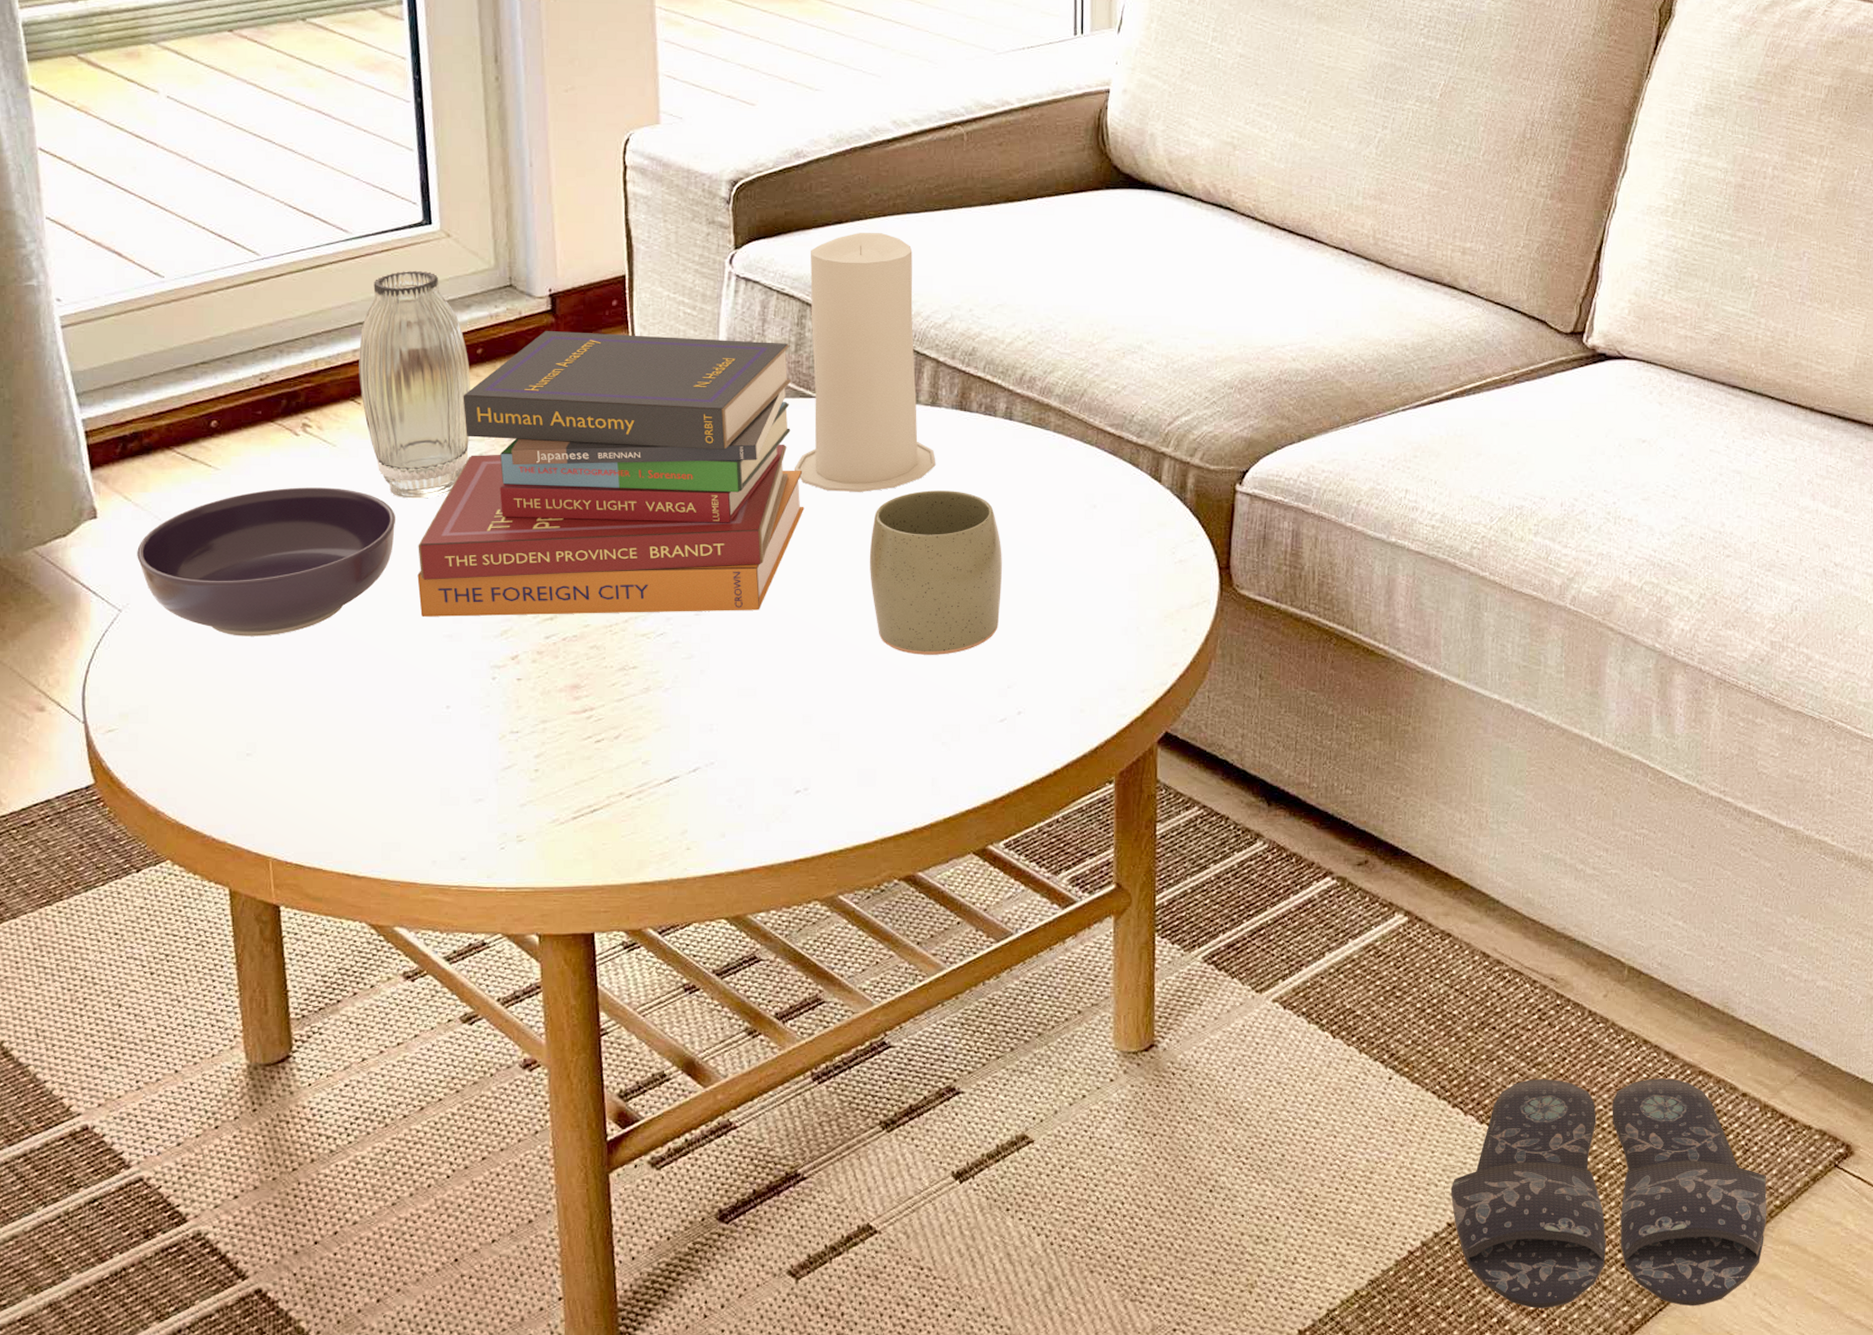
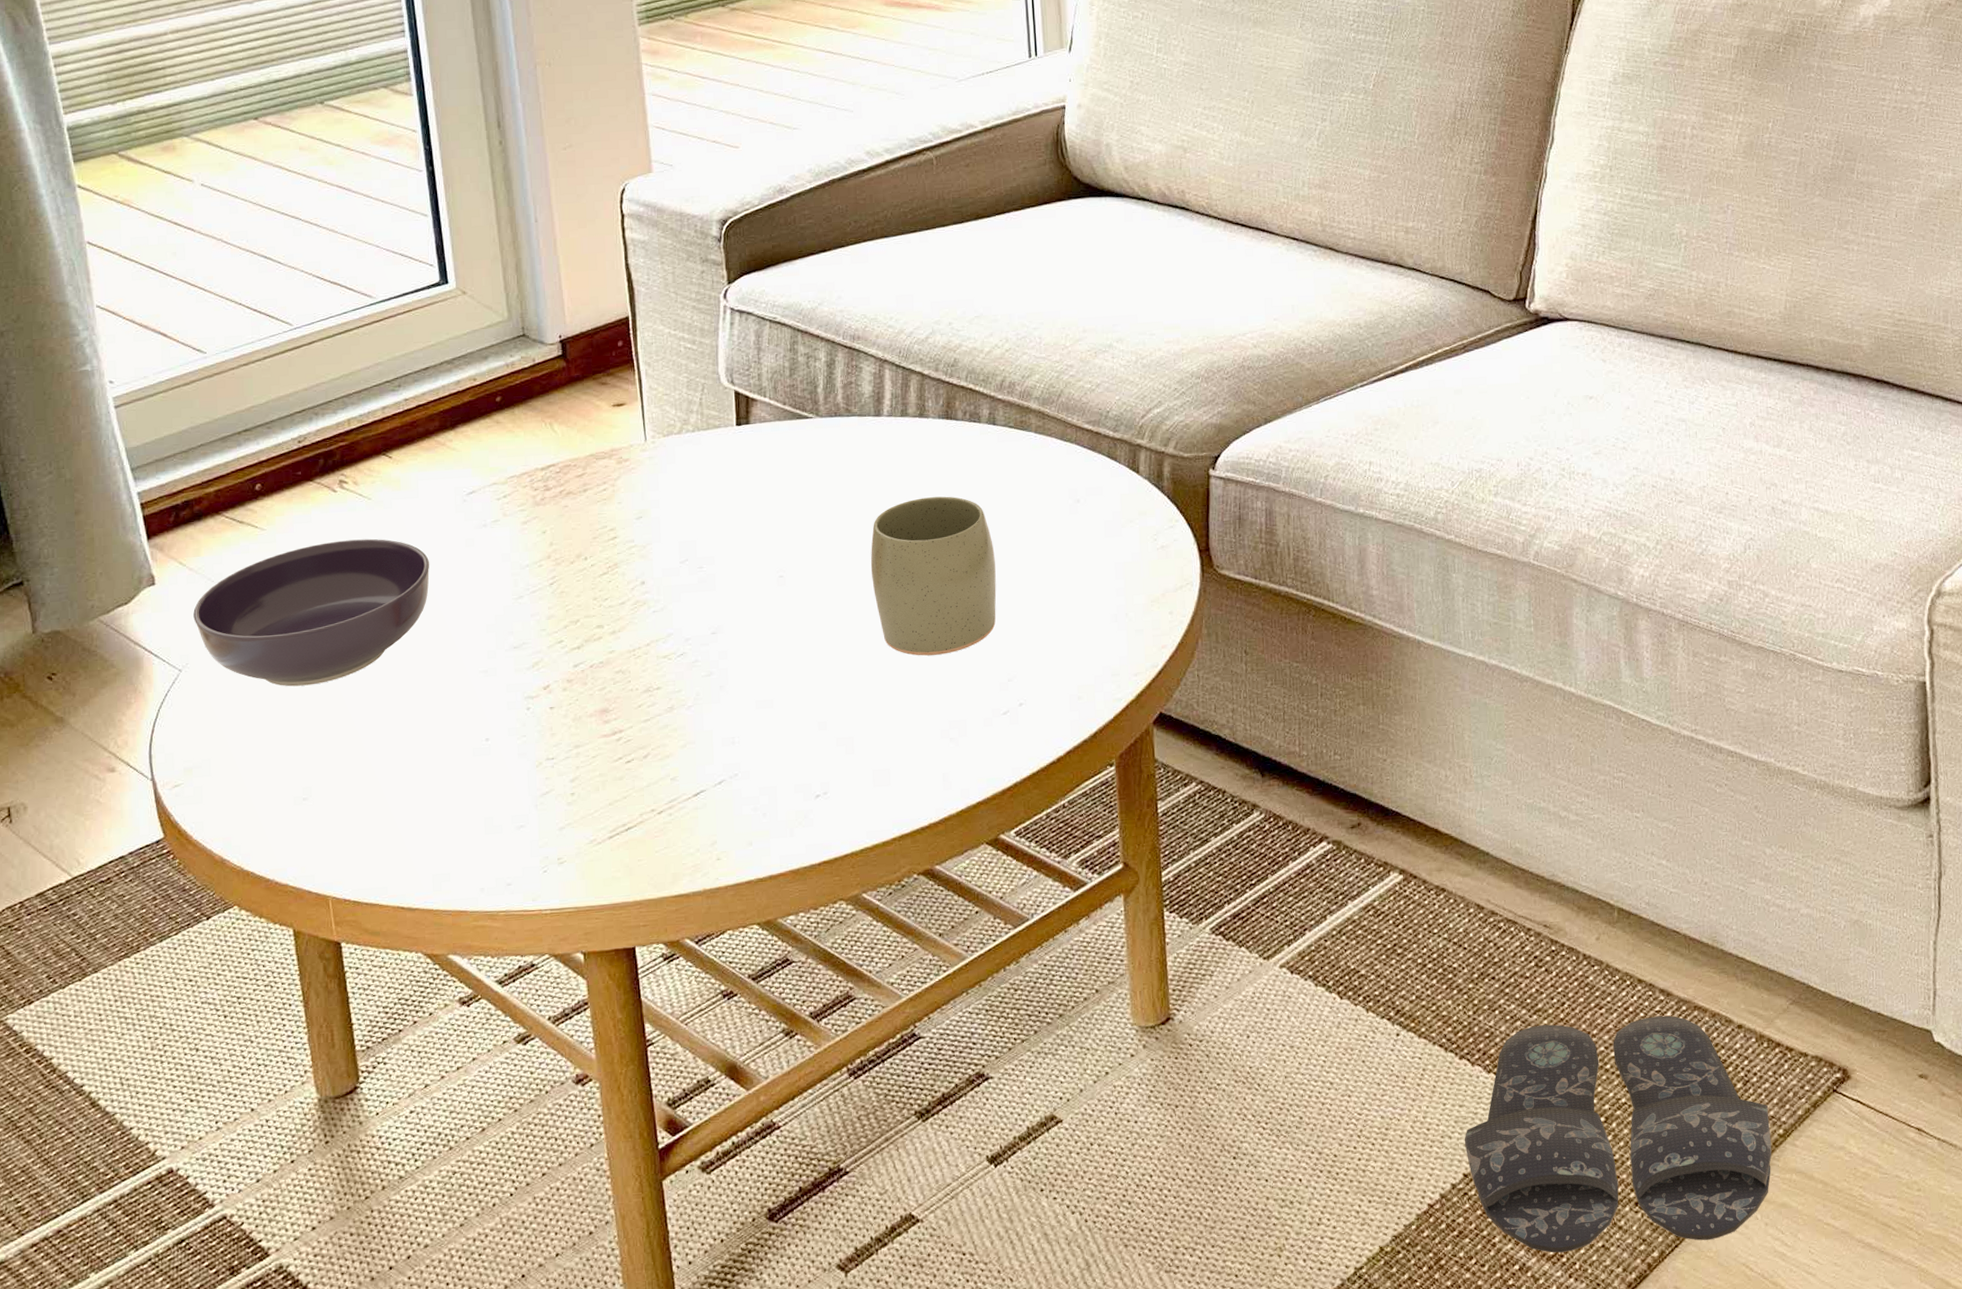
vase: present [359,270,471,499] -> none [387,327,493,544]
books: present [417,331,805,617] -> none [451,369,808,655]
candle: present [795,233,936,493] -> none [796,258,927,506]

